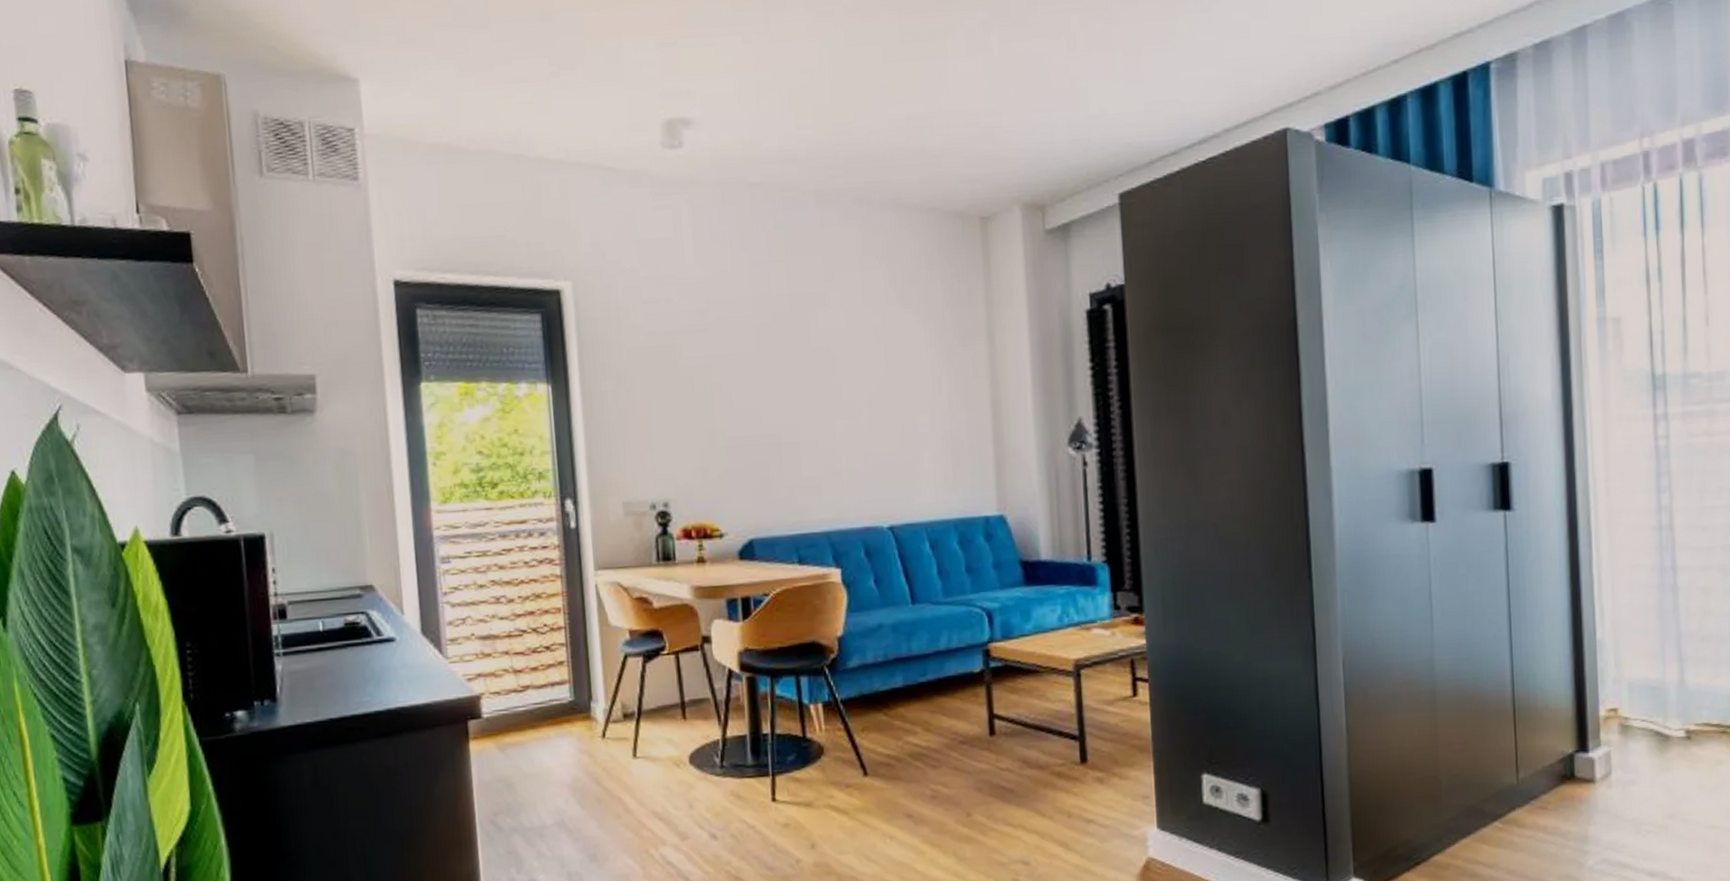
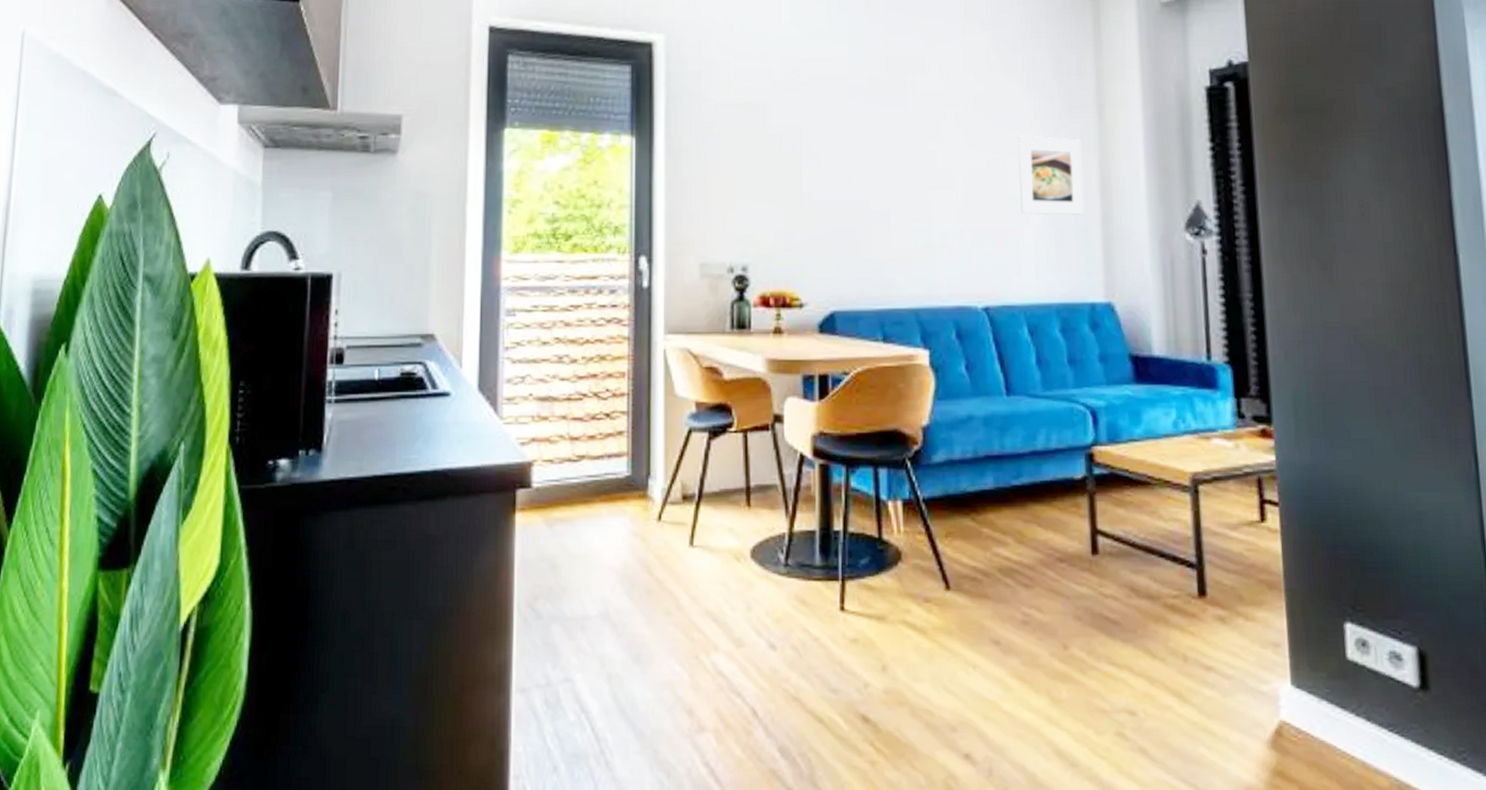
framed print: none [915,364,978,439] -> present [1018,135,1085,215]

